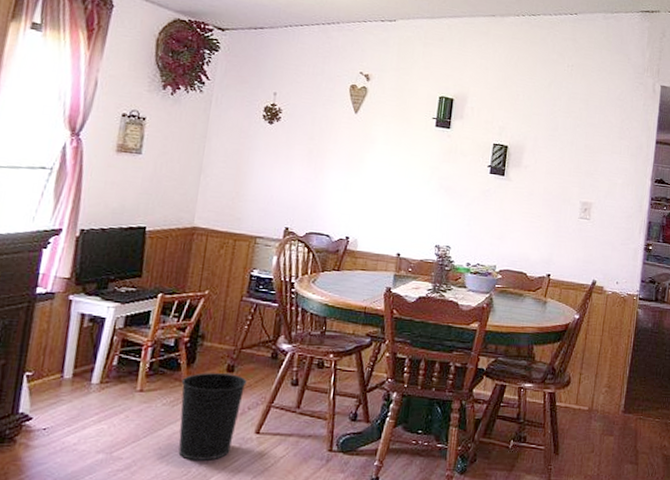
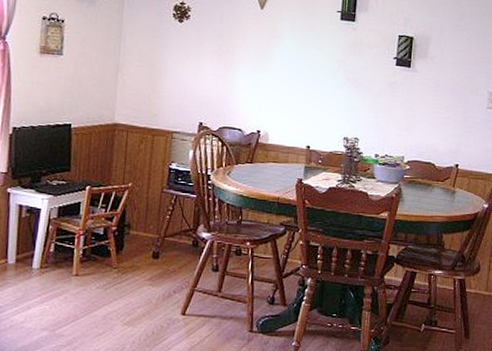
wastebasket: present [178,373,247,461] -> none [112,259,171,339]

